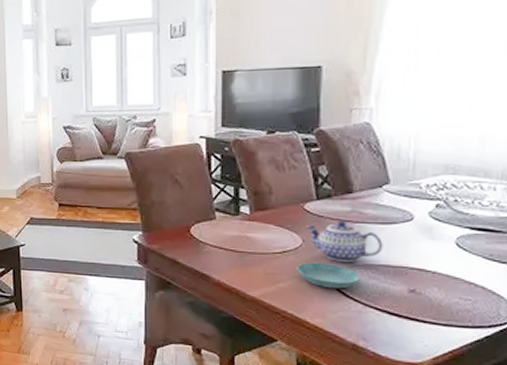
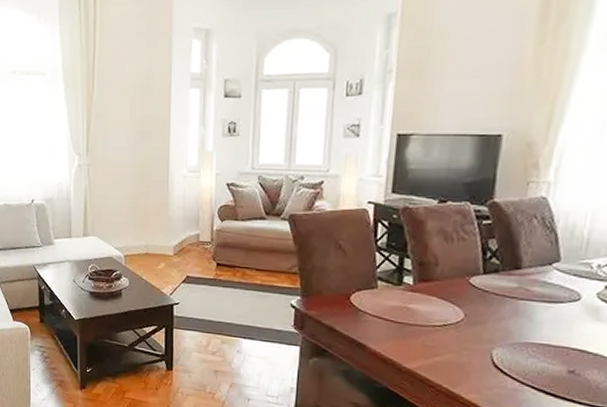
saucer: present [297,262,361,289] -> none [456,337,521,366]
teapot: present [306,220,383,263] -> none [470,296,547,340]

